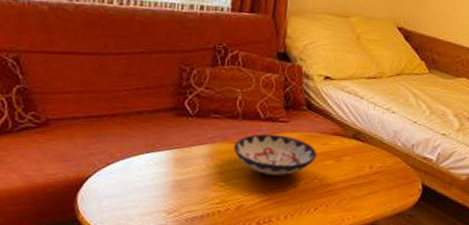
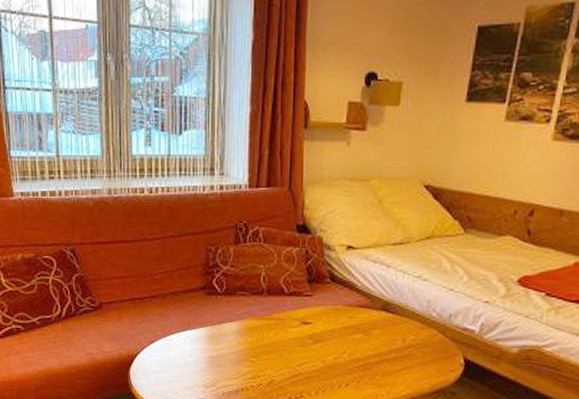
bowl: present [233,133,317,177] -> none [260,308,344,353]

